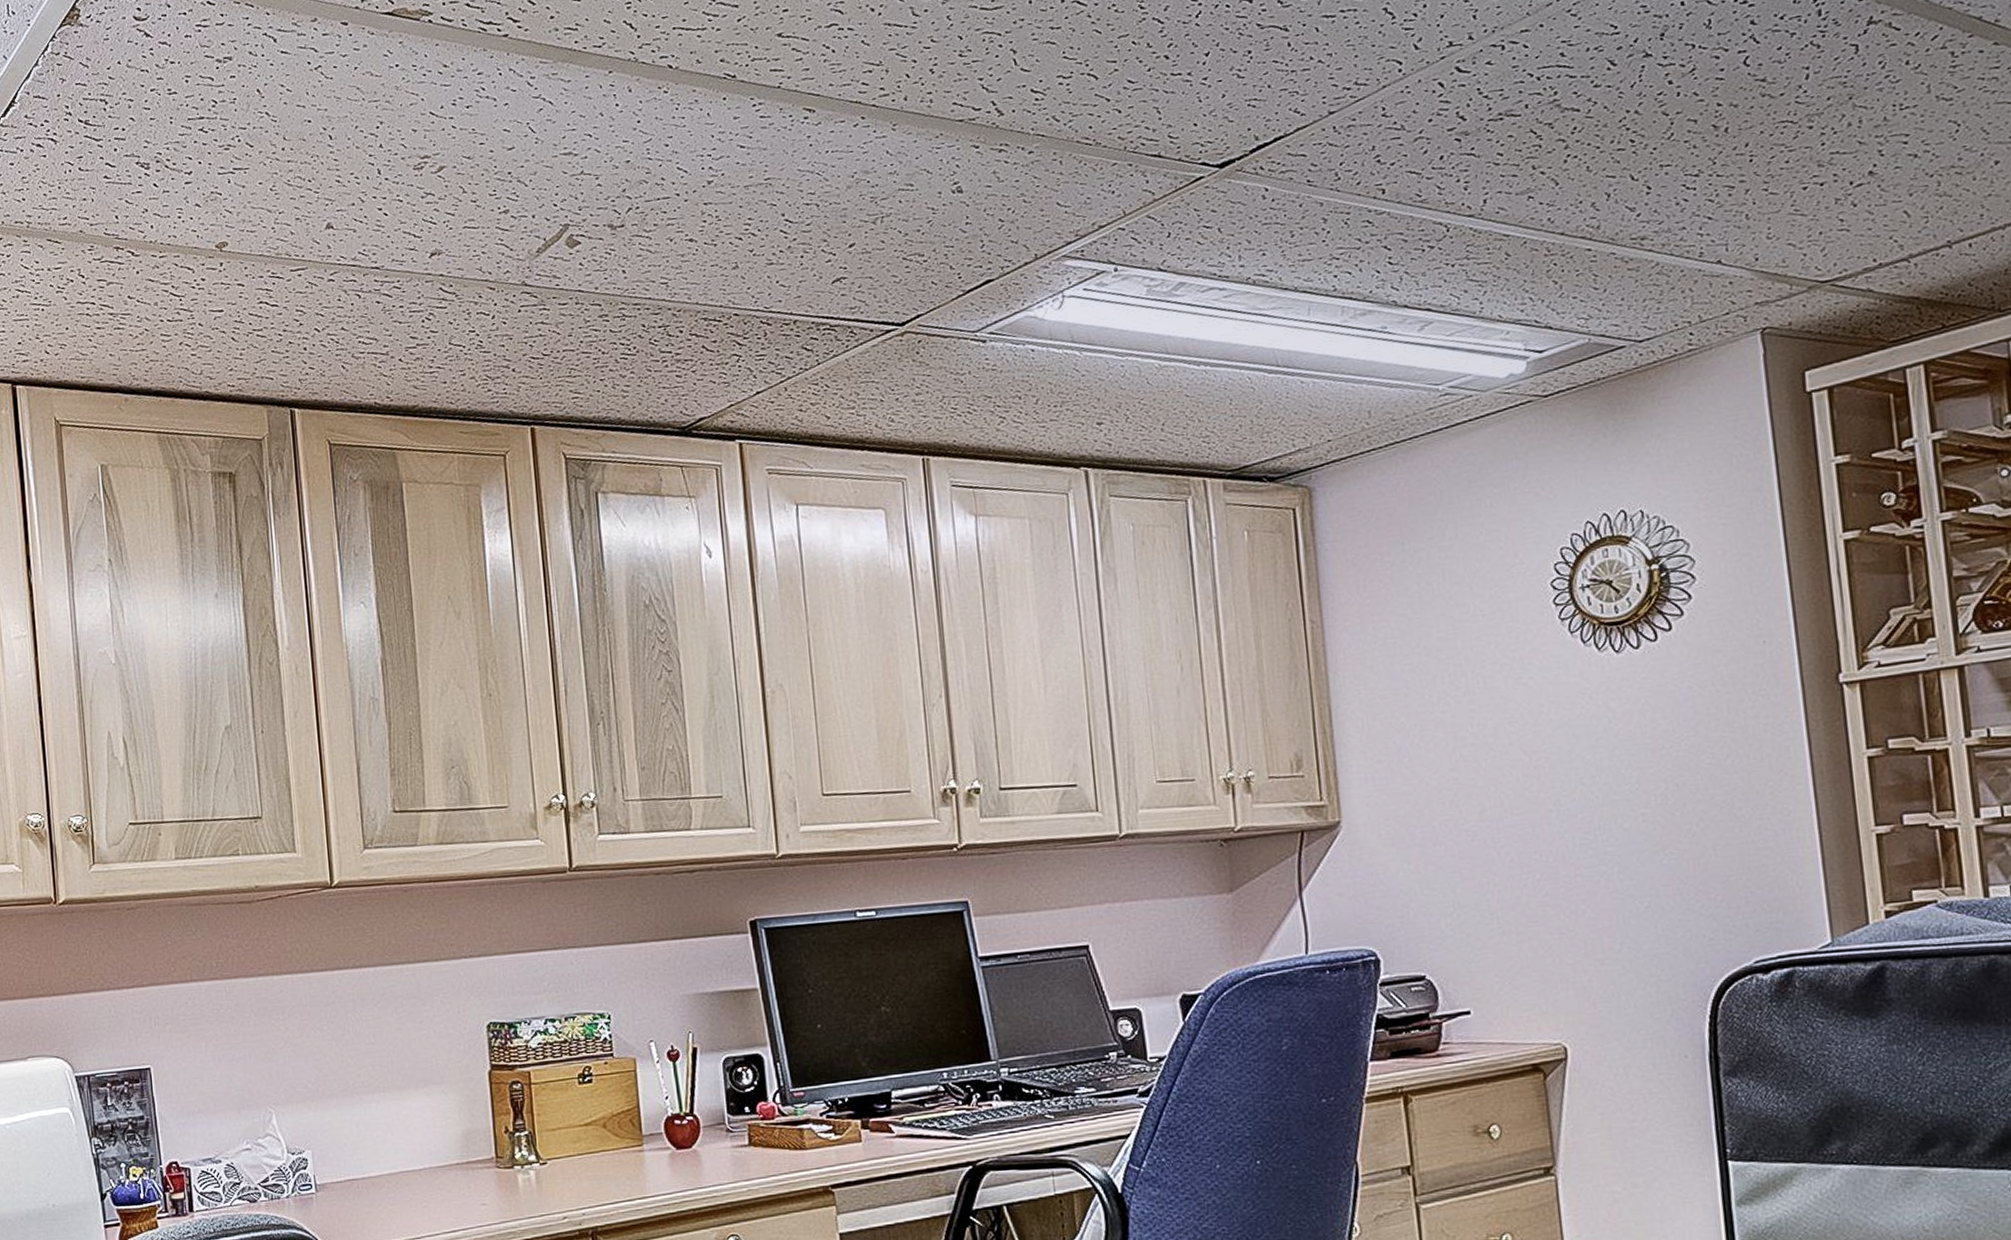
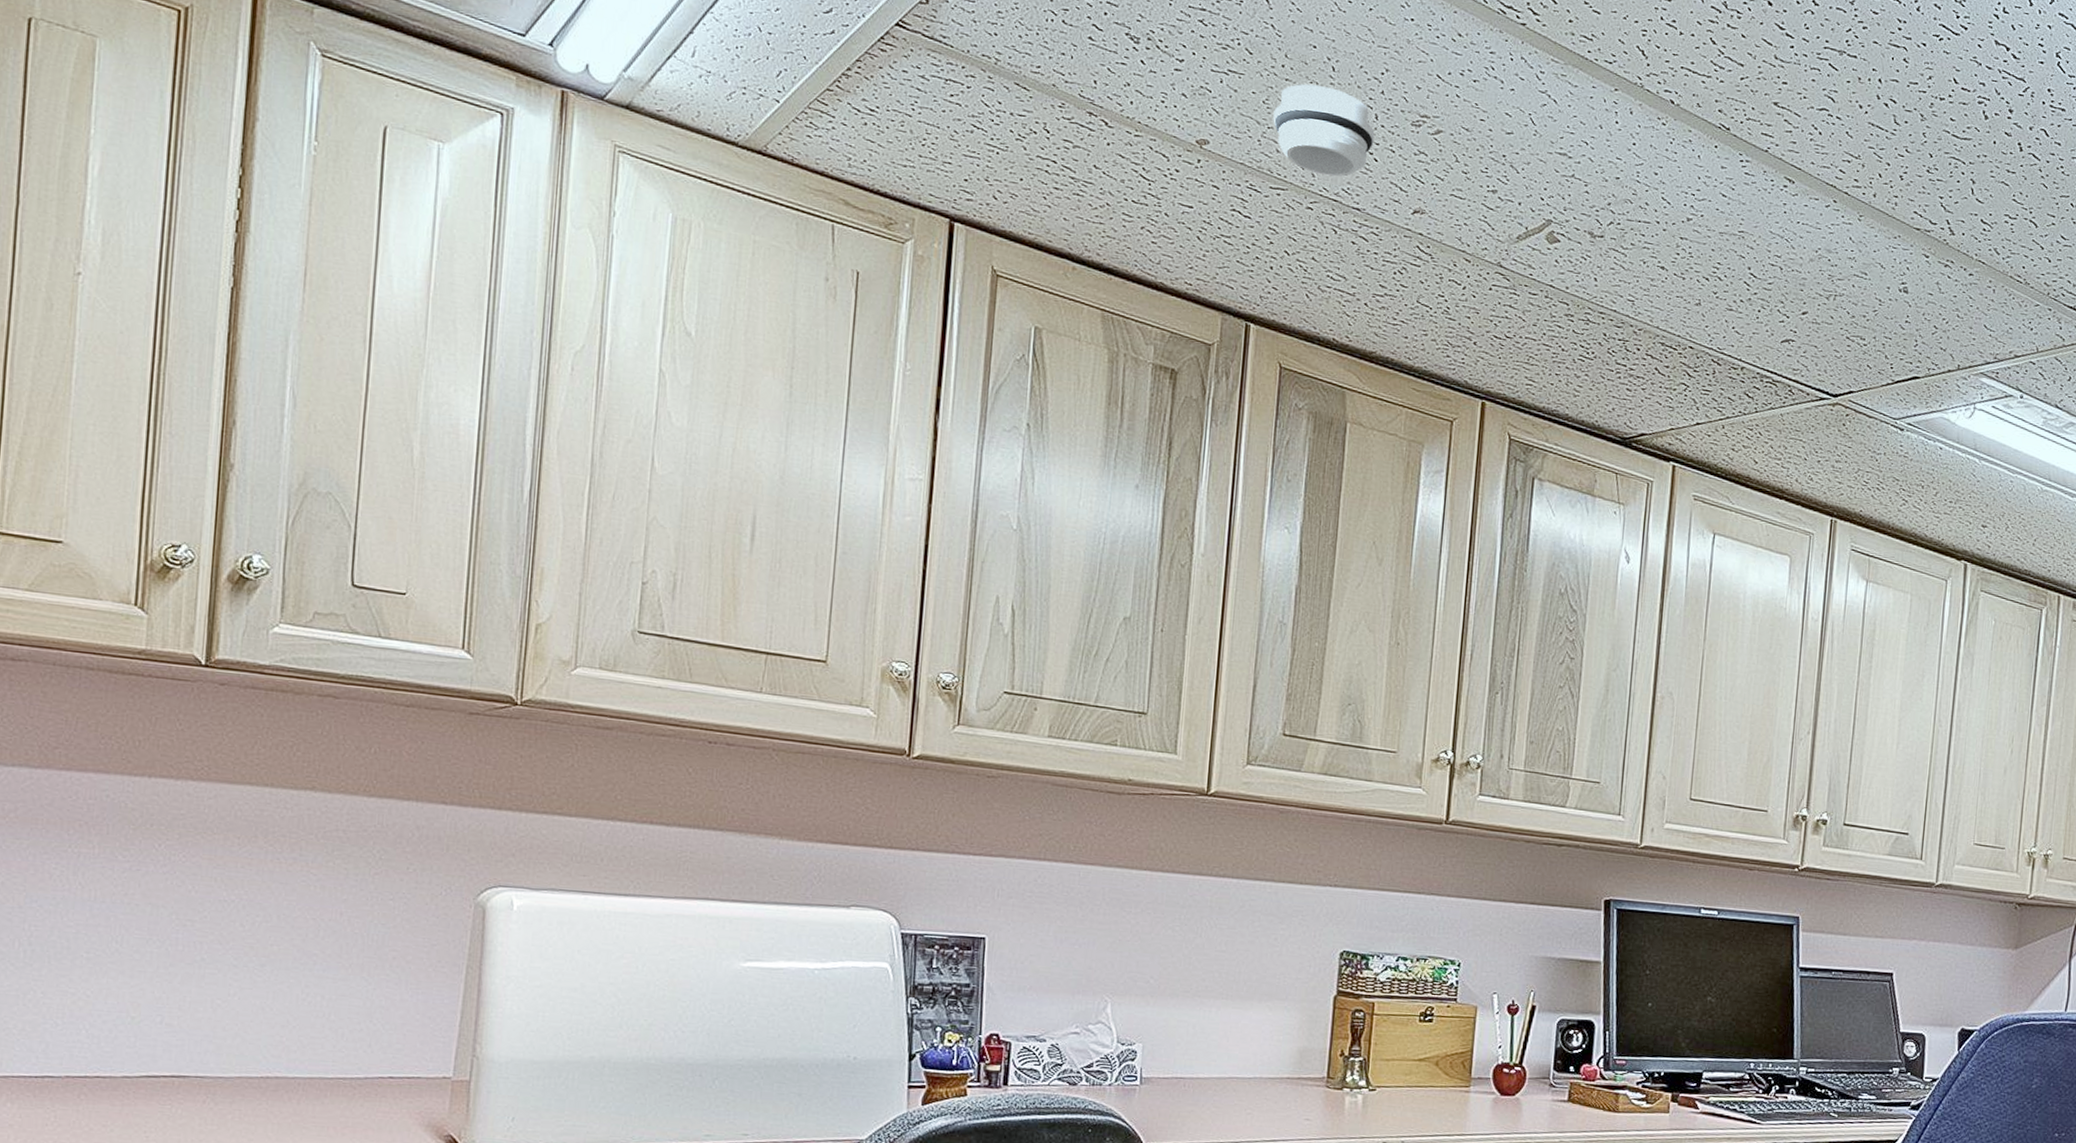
smoke detector: none [281,156,381,245] -> present [1273,83,1375,177]

